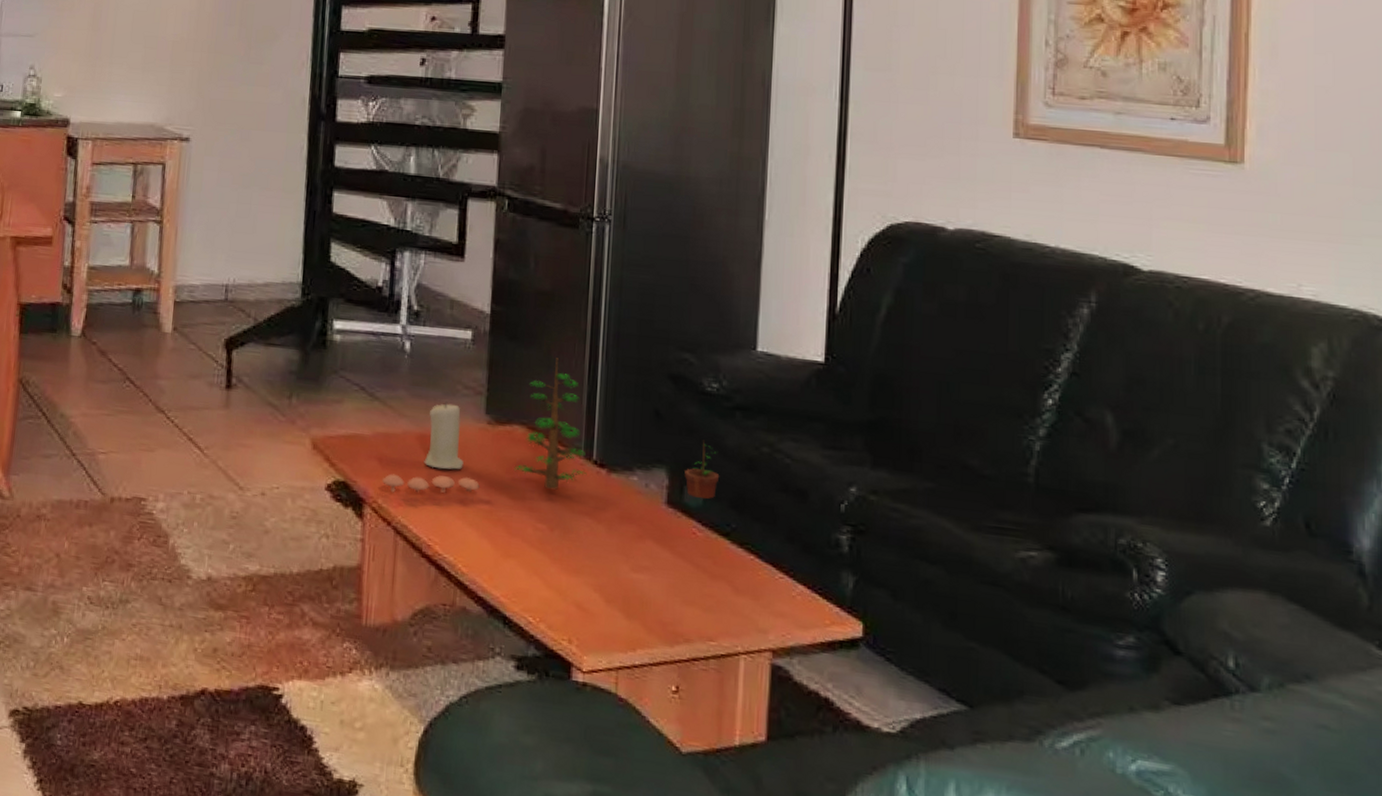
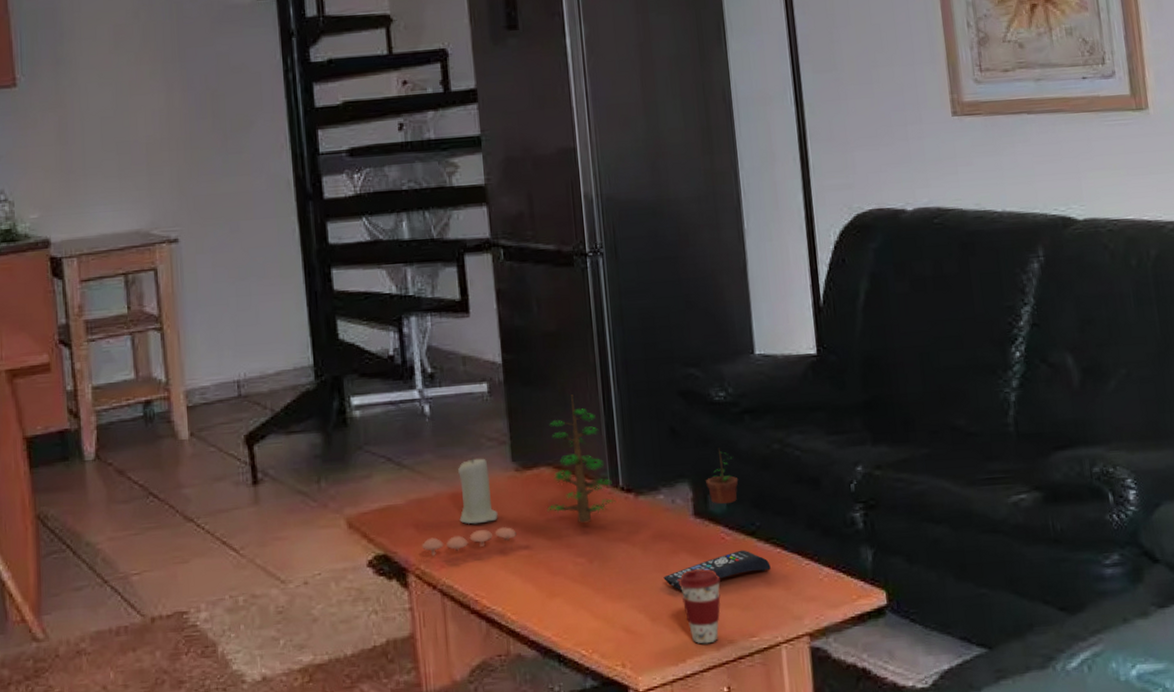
remote control: none [625,549,741,578] -> present [663,550,771,591]
coffee cup: none [640,559,686,638] -> present [678,569,721,644]

